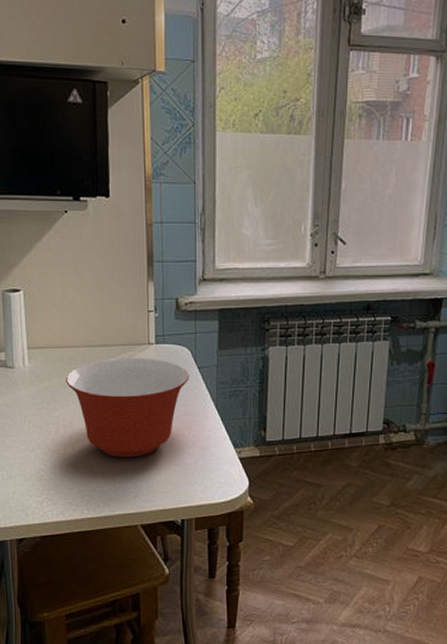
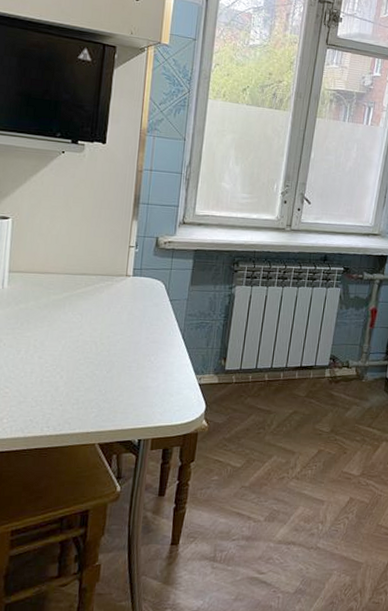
mixing bowl: present [66,357,190,458] -> none [42,286,161,380]

